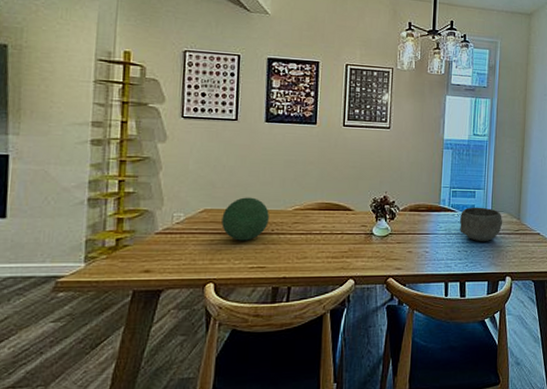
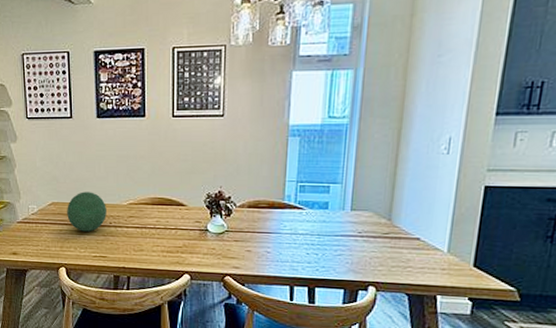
bowl: present [460,207,503,242] -> none [309,204,367,245]

